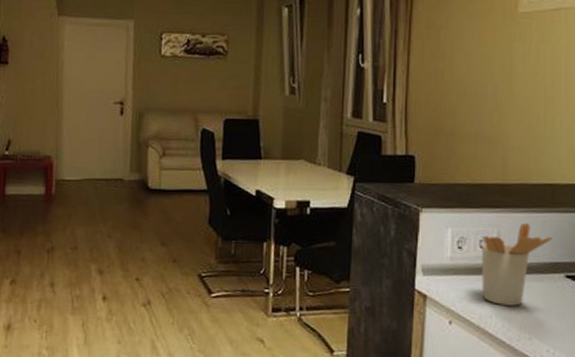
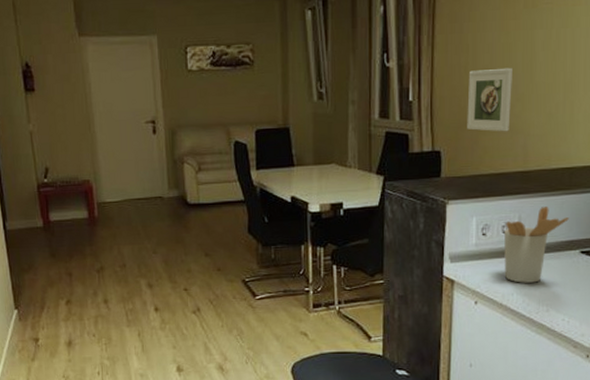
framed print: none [443,77,492,142] -> present [467,67,514,132]

